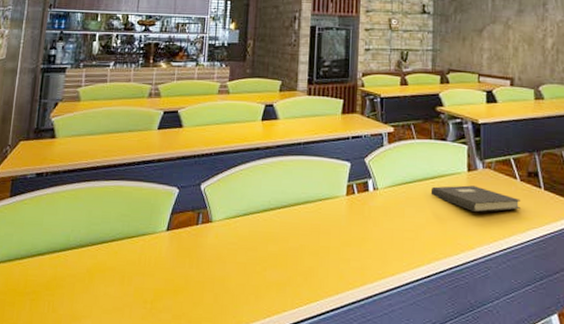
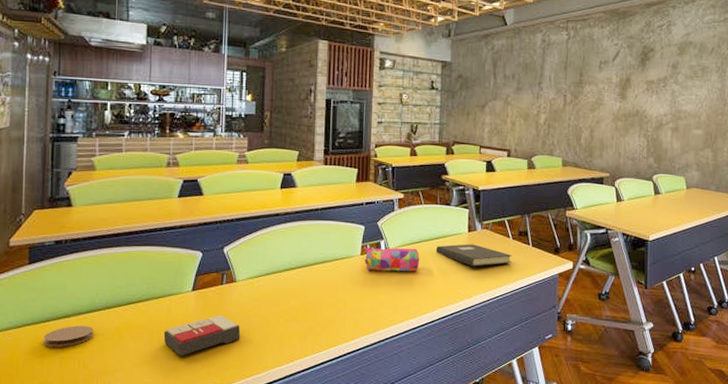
coaster: none [16,264,66,288] -> present [44,326,94,347]
calculator: none [135,259,215,304] -> present [163,315,241,356]
pencil case: none [349,186,413,217] -> present [363,246,420,272]

